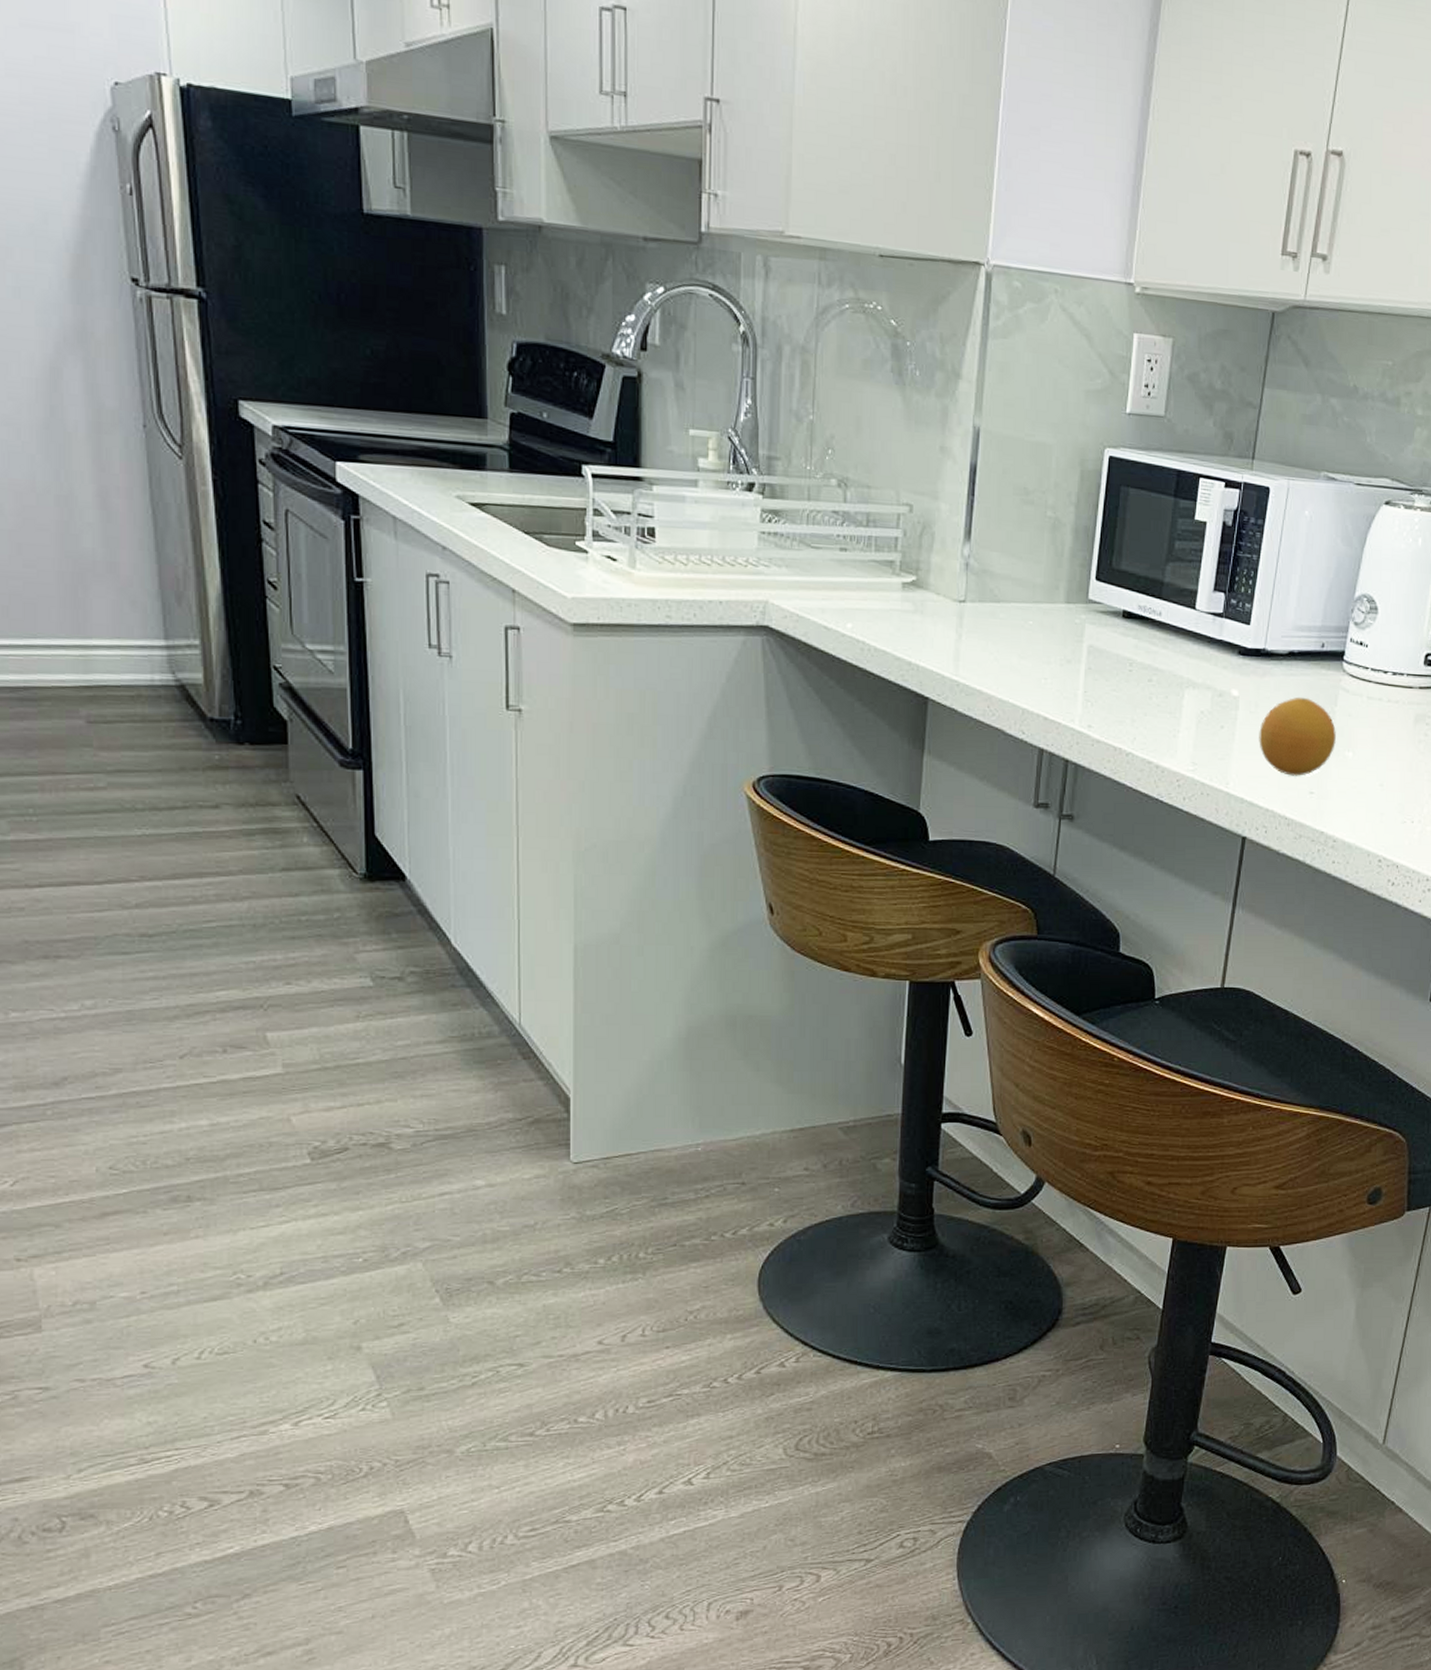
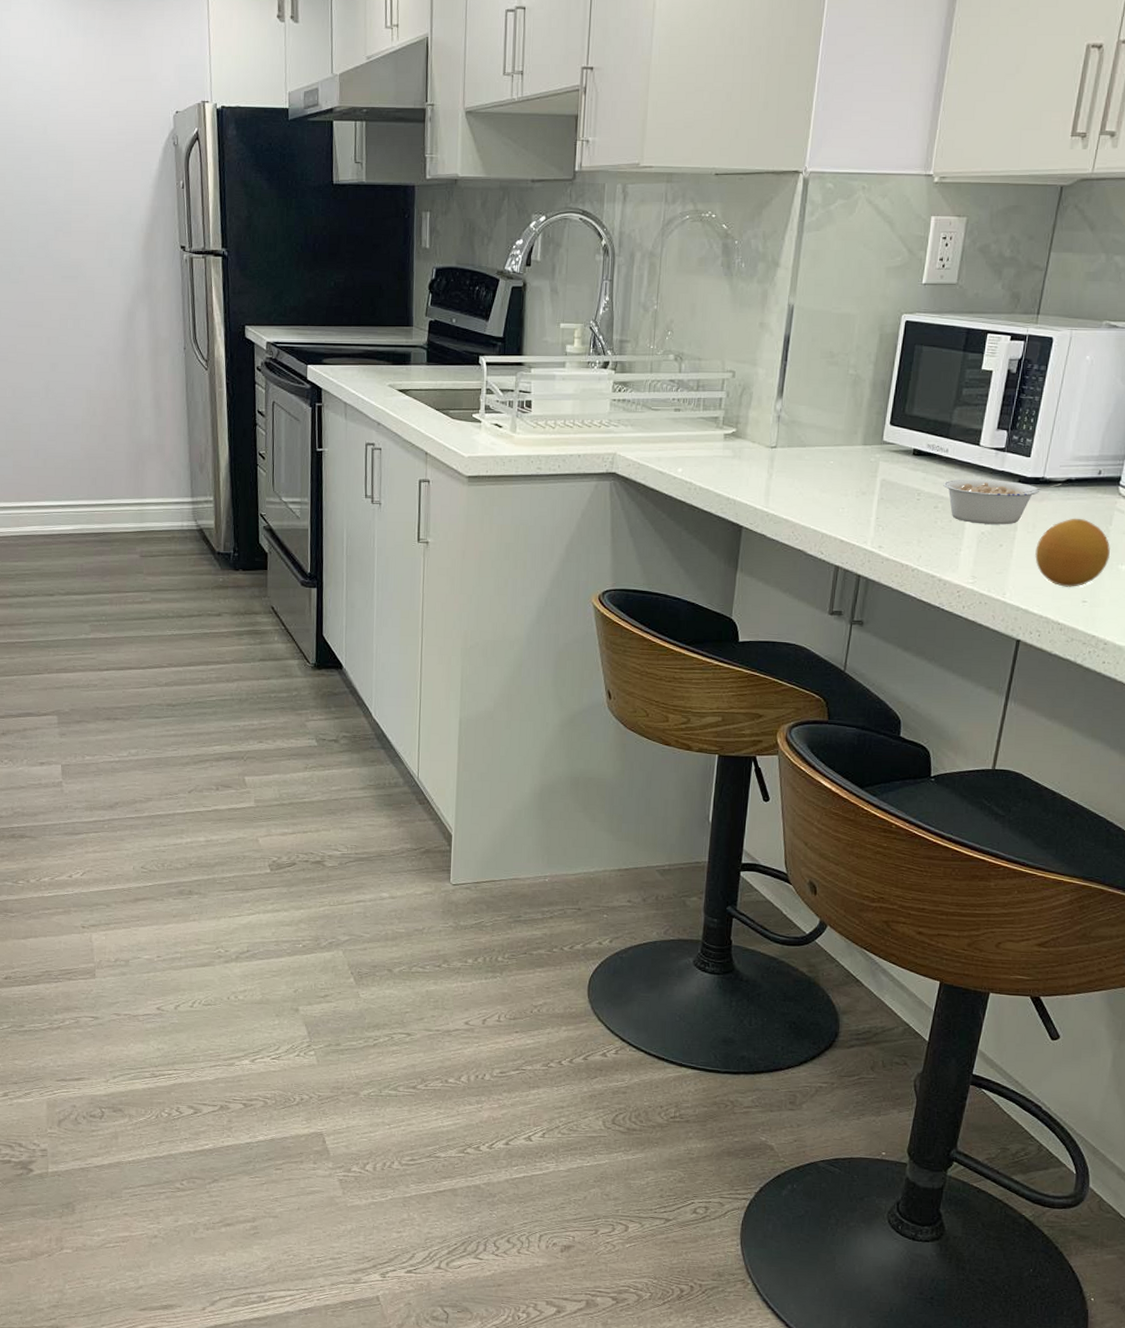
legume: none [1157,647,1284,703] -> present [943,479,1062,525]

